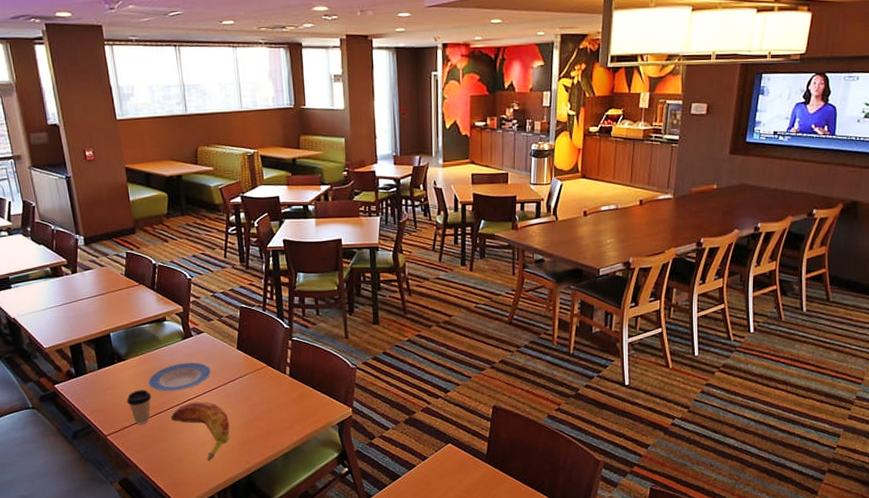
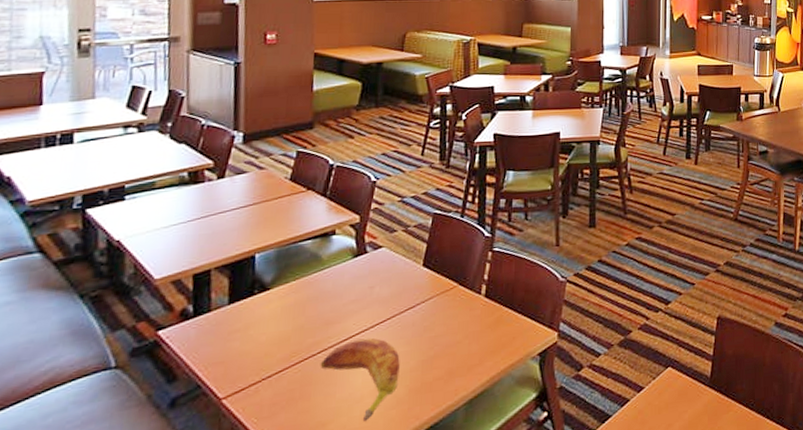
coffee cup: present [127,390,152,425] -> none [261,328,299,379]
plate: present [148,362,211,392] -> none [297,286,385,329]

